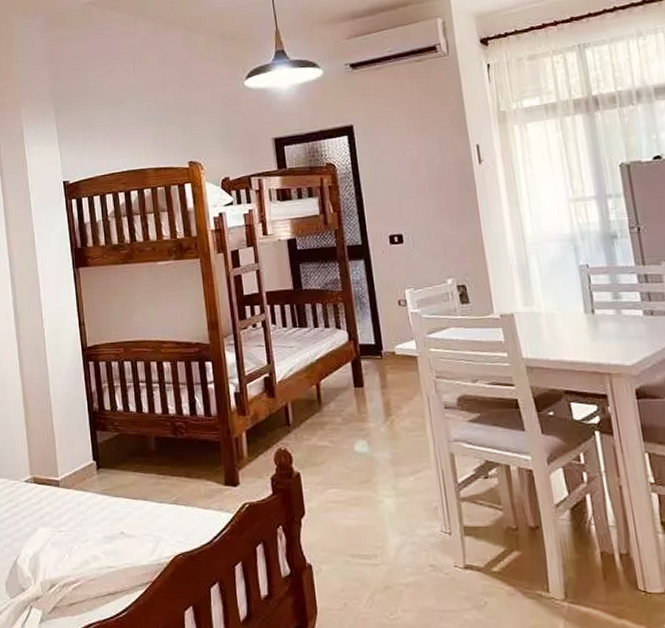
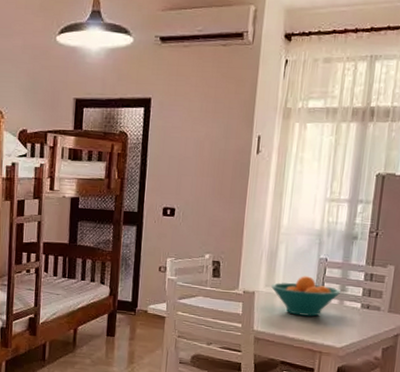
fruit bowl: none [531,287,615,334] -> present [271,276,342,317]

